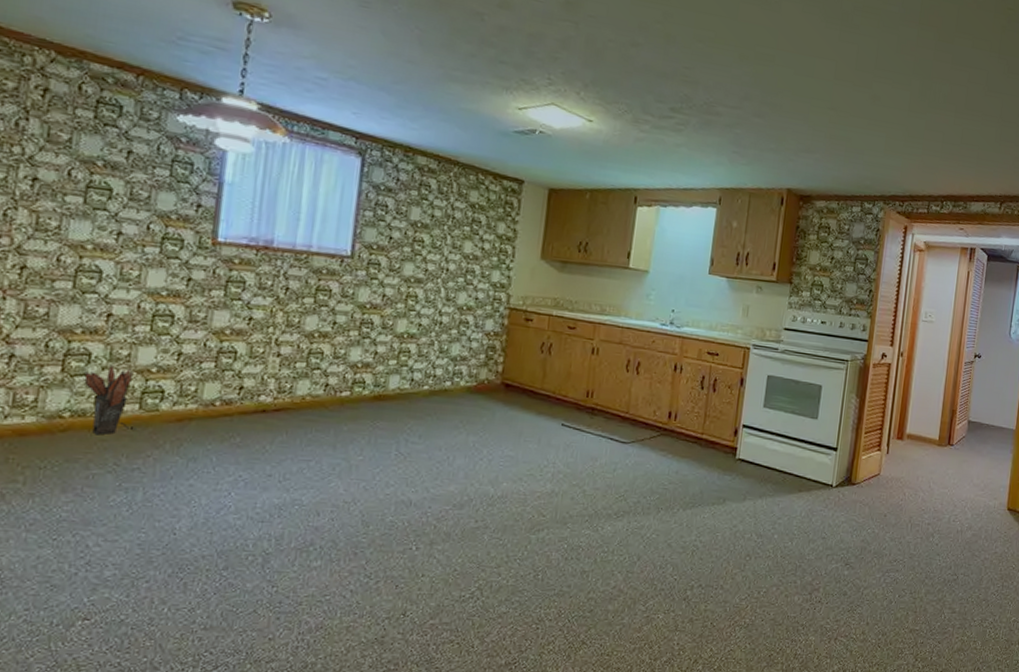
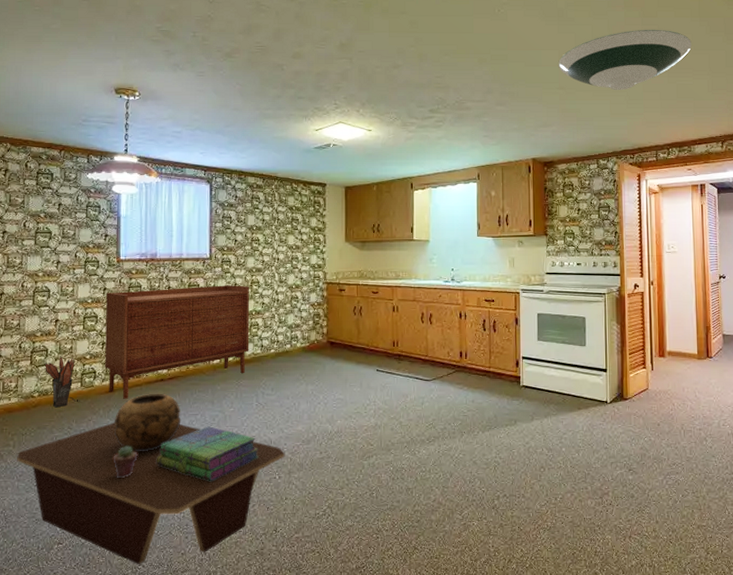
coffee table: none [27,461,429,652] -> present [17,422,285,565]
potted succulent: none [178,494,218,536] -> present [113,446,138,478]
sideboard: none [179,285,403,432] -> present [105,285,250,399]
decorative bowl: none [183,428,287,504] -> present [113,394,181,452]
stack of books: none [245,477,392,549] -> present [157,426,258,482]
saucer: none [833,53,986,124] -> present [558,29,692,90]

